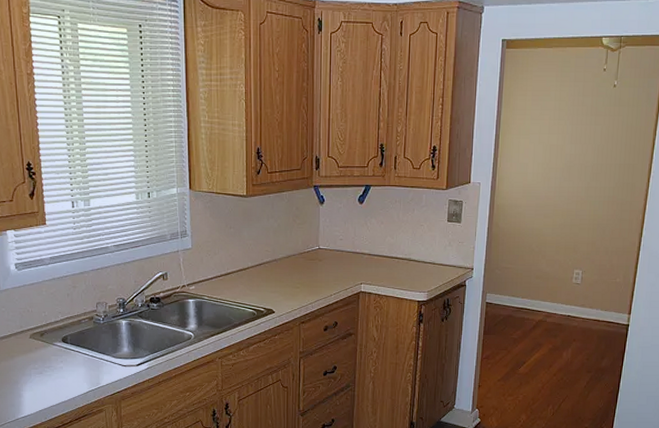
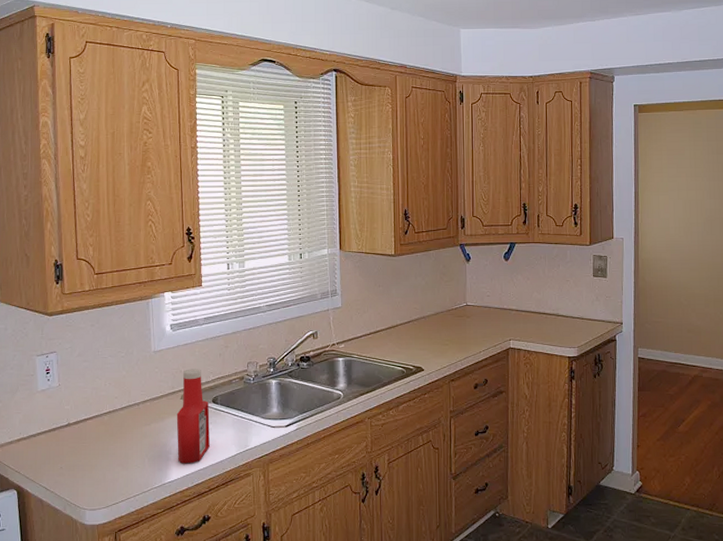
ketchup bottle: none [26,308,61,399] -> present [176,369,210,463]

